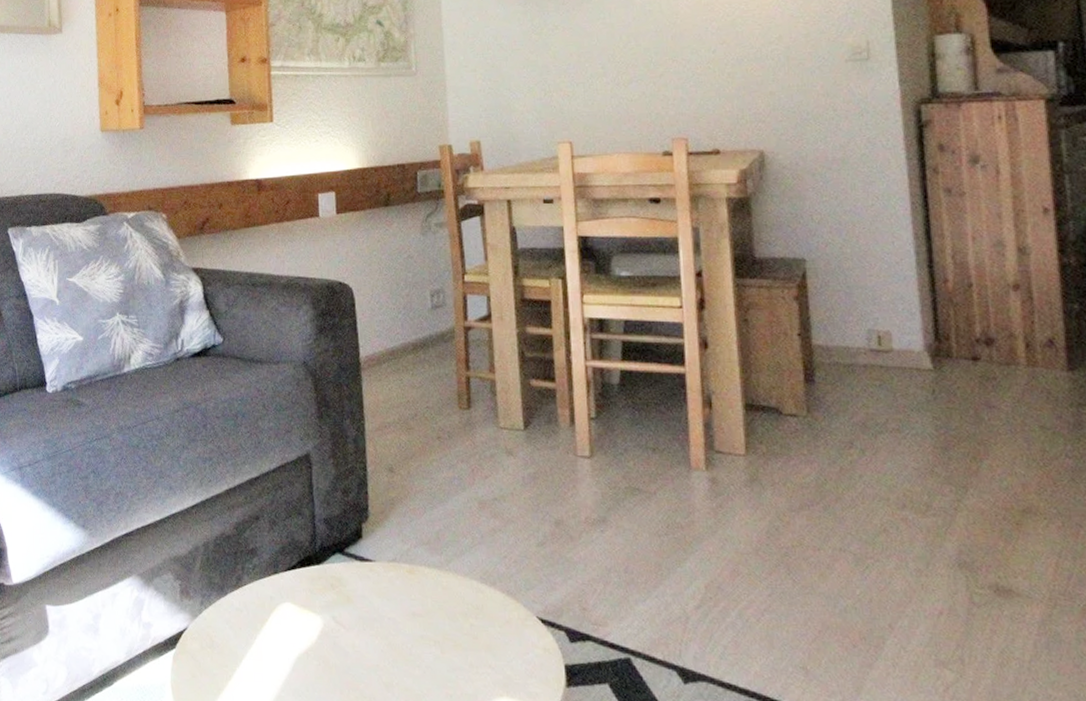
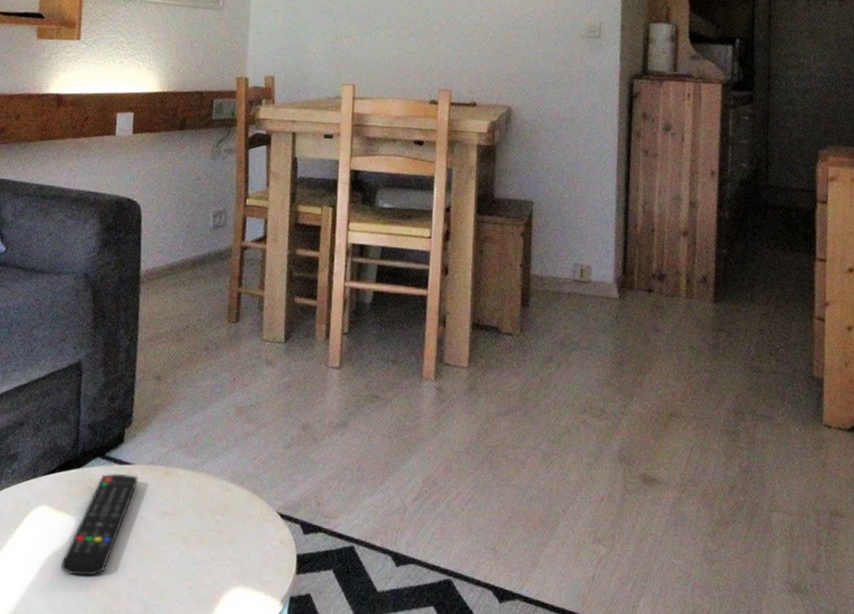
remote control: none [311,570,382,679] -> present [60,473,138,576]

